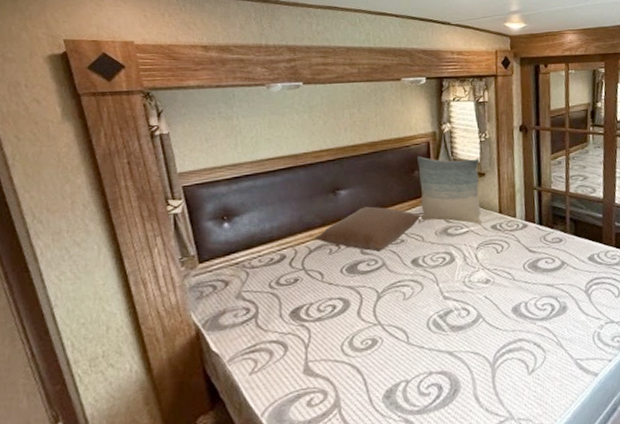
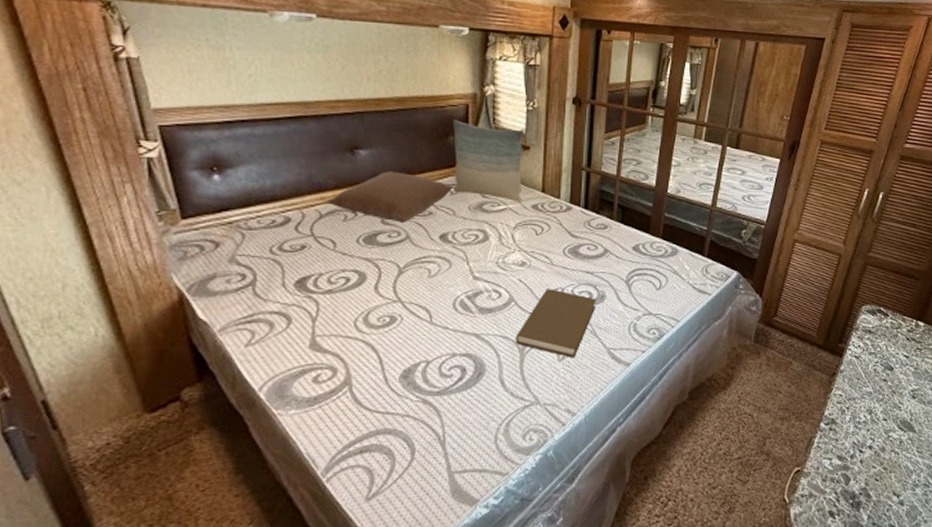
book: none [486,303,559,371] -> present [516,289,597,359]

